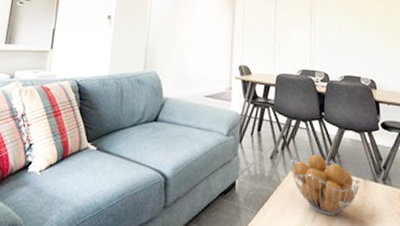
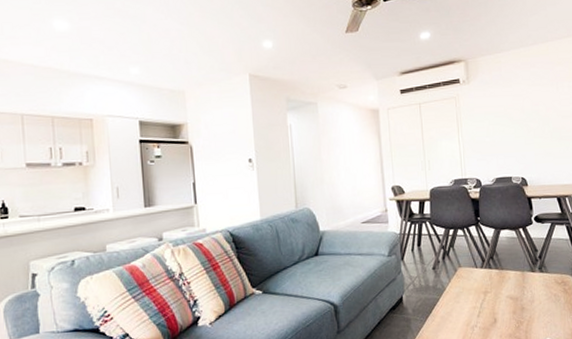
fruit basket: present [290,154,360,216] -> none [452,257,519,309]

